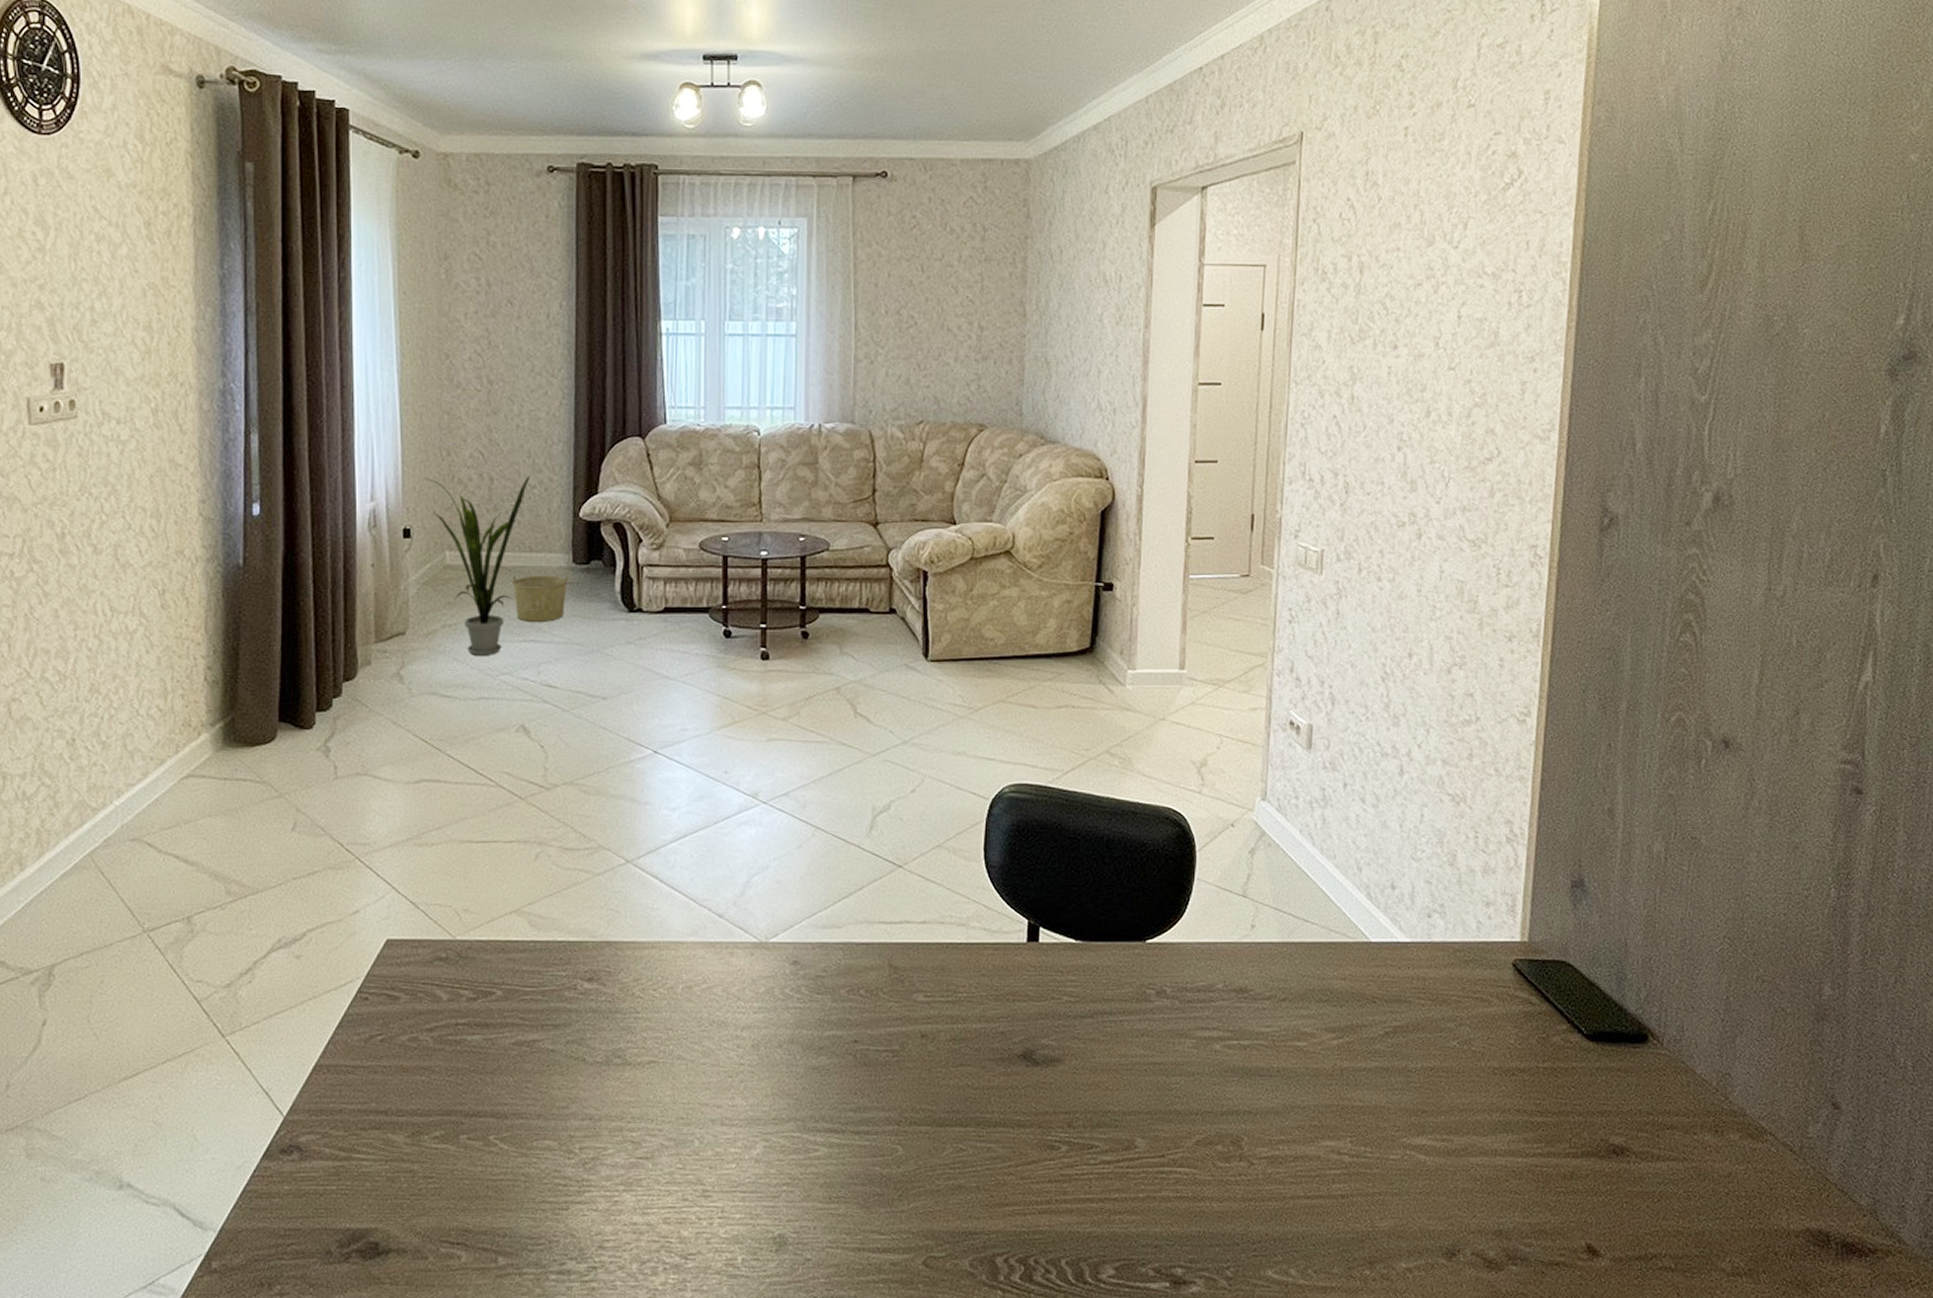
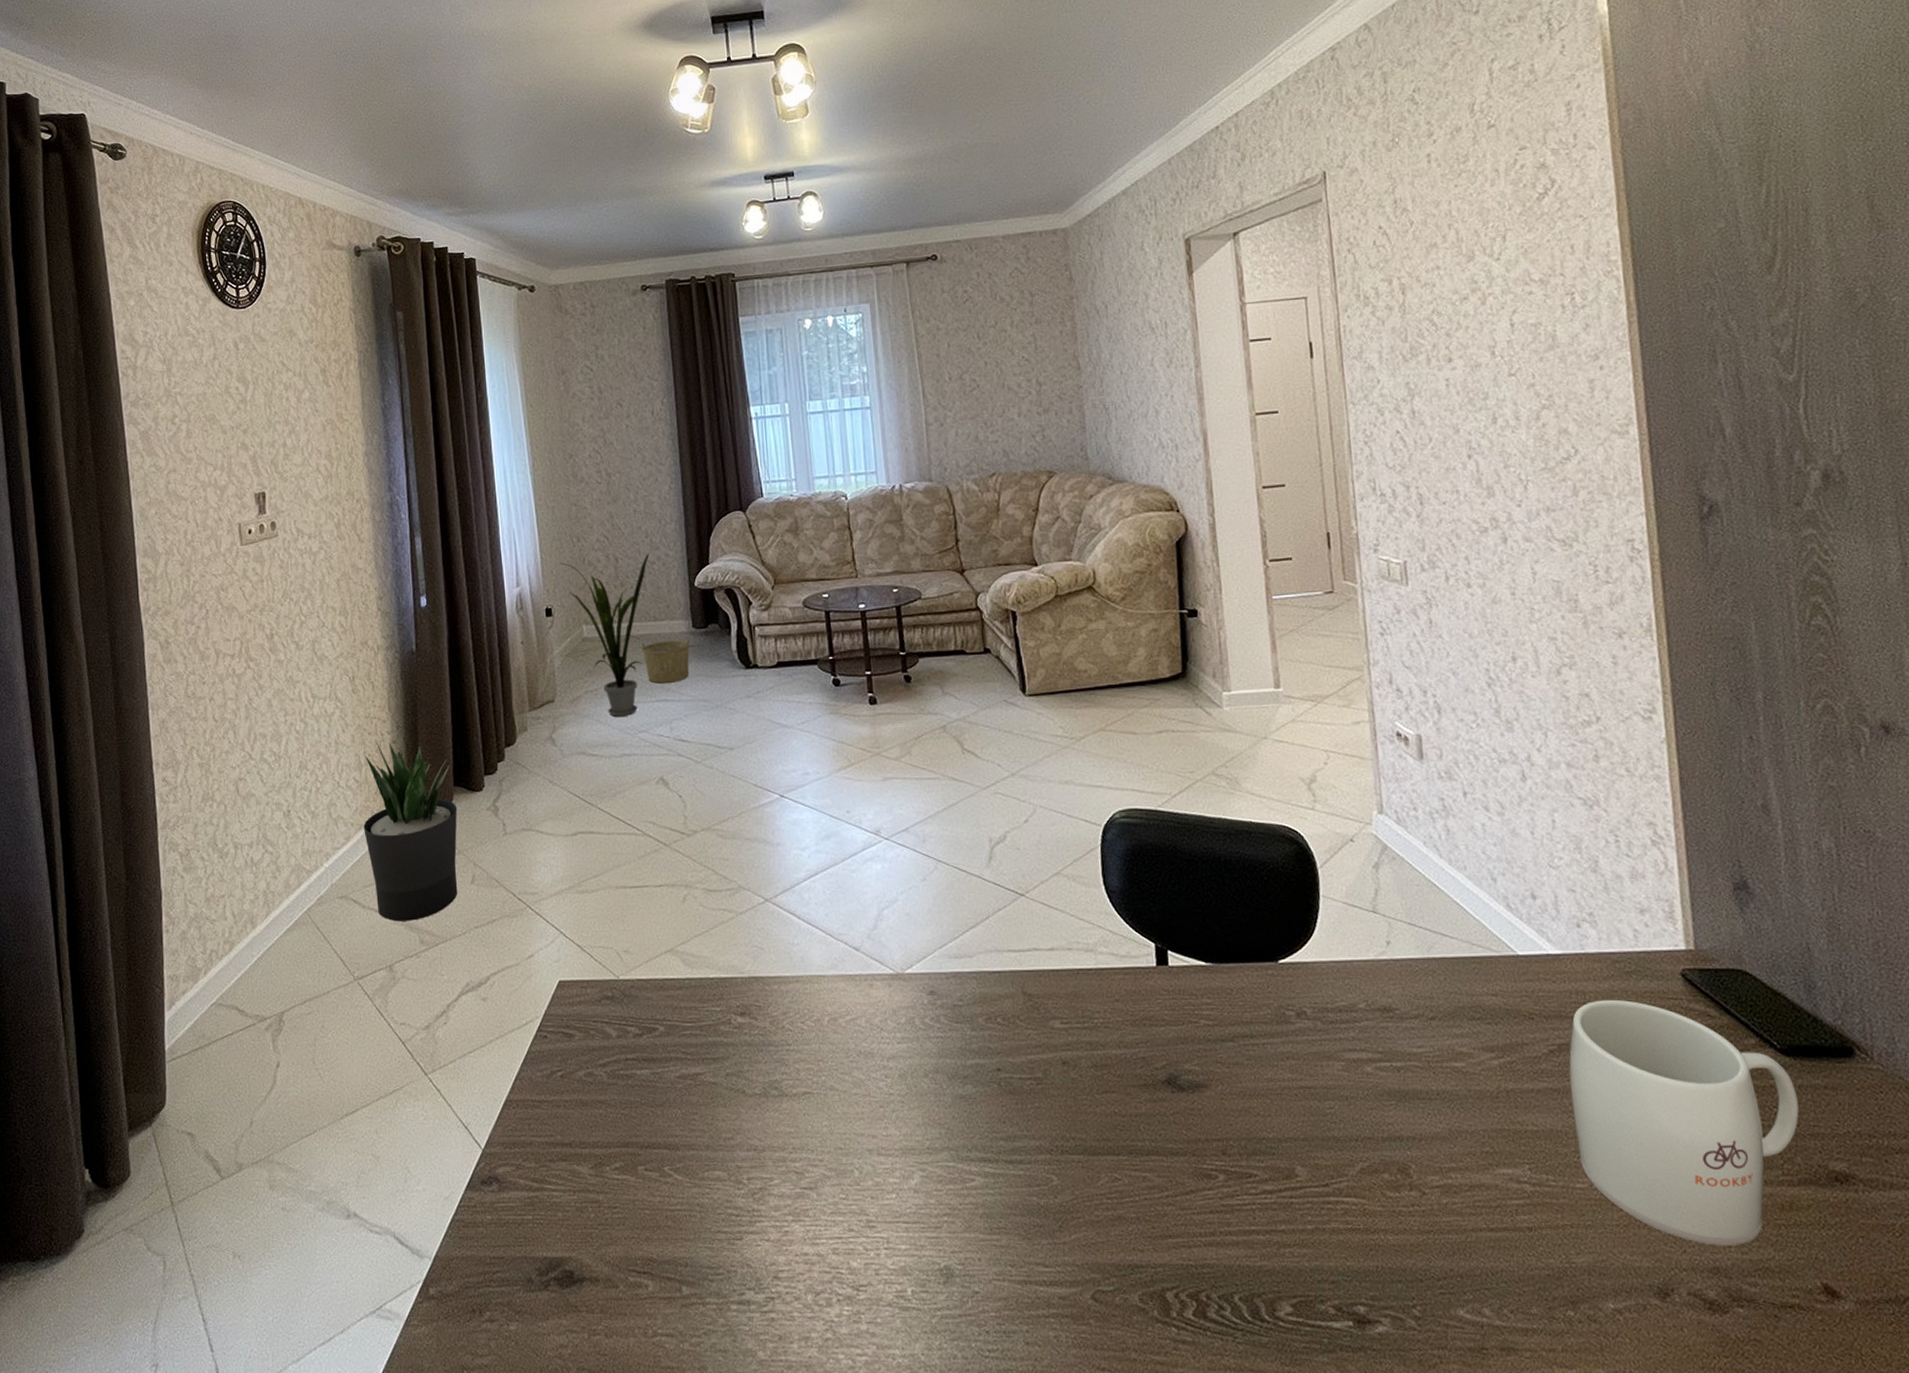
planter: none [166,664,281,869] -> present [363,740,458,922]
mug: none [1397,986,1595,1211] -> present [1568,999,1800,1246]

